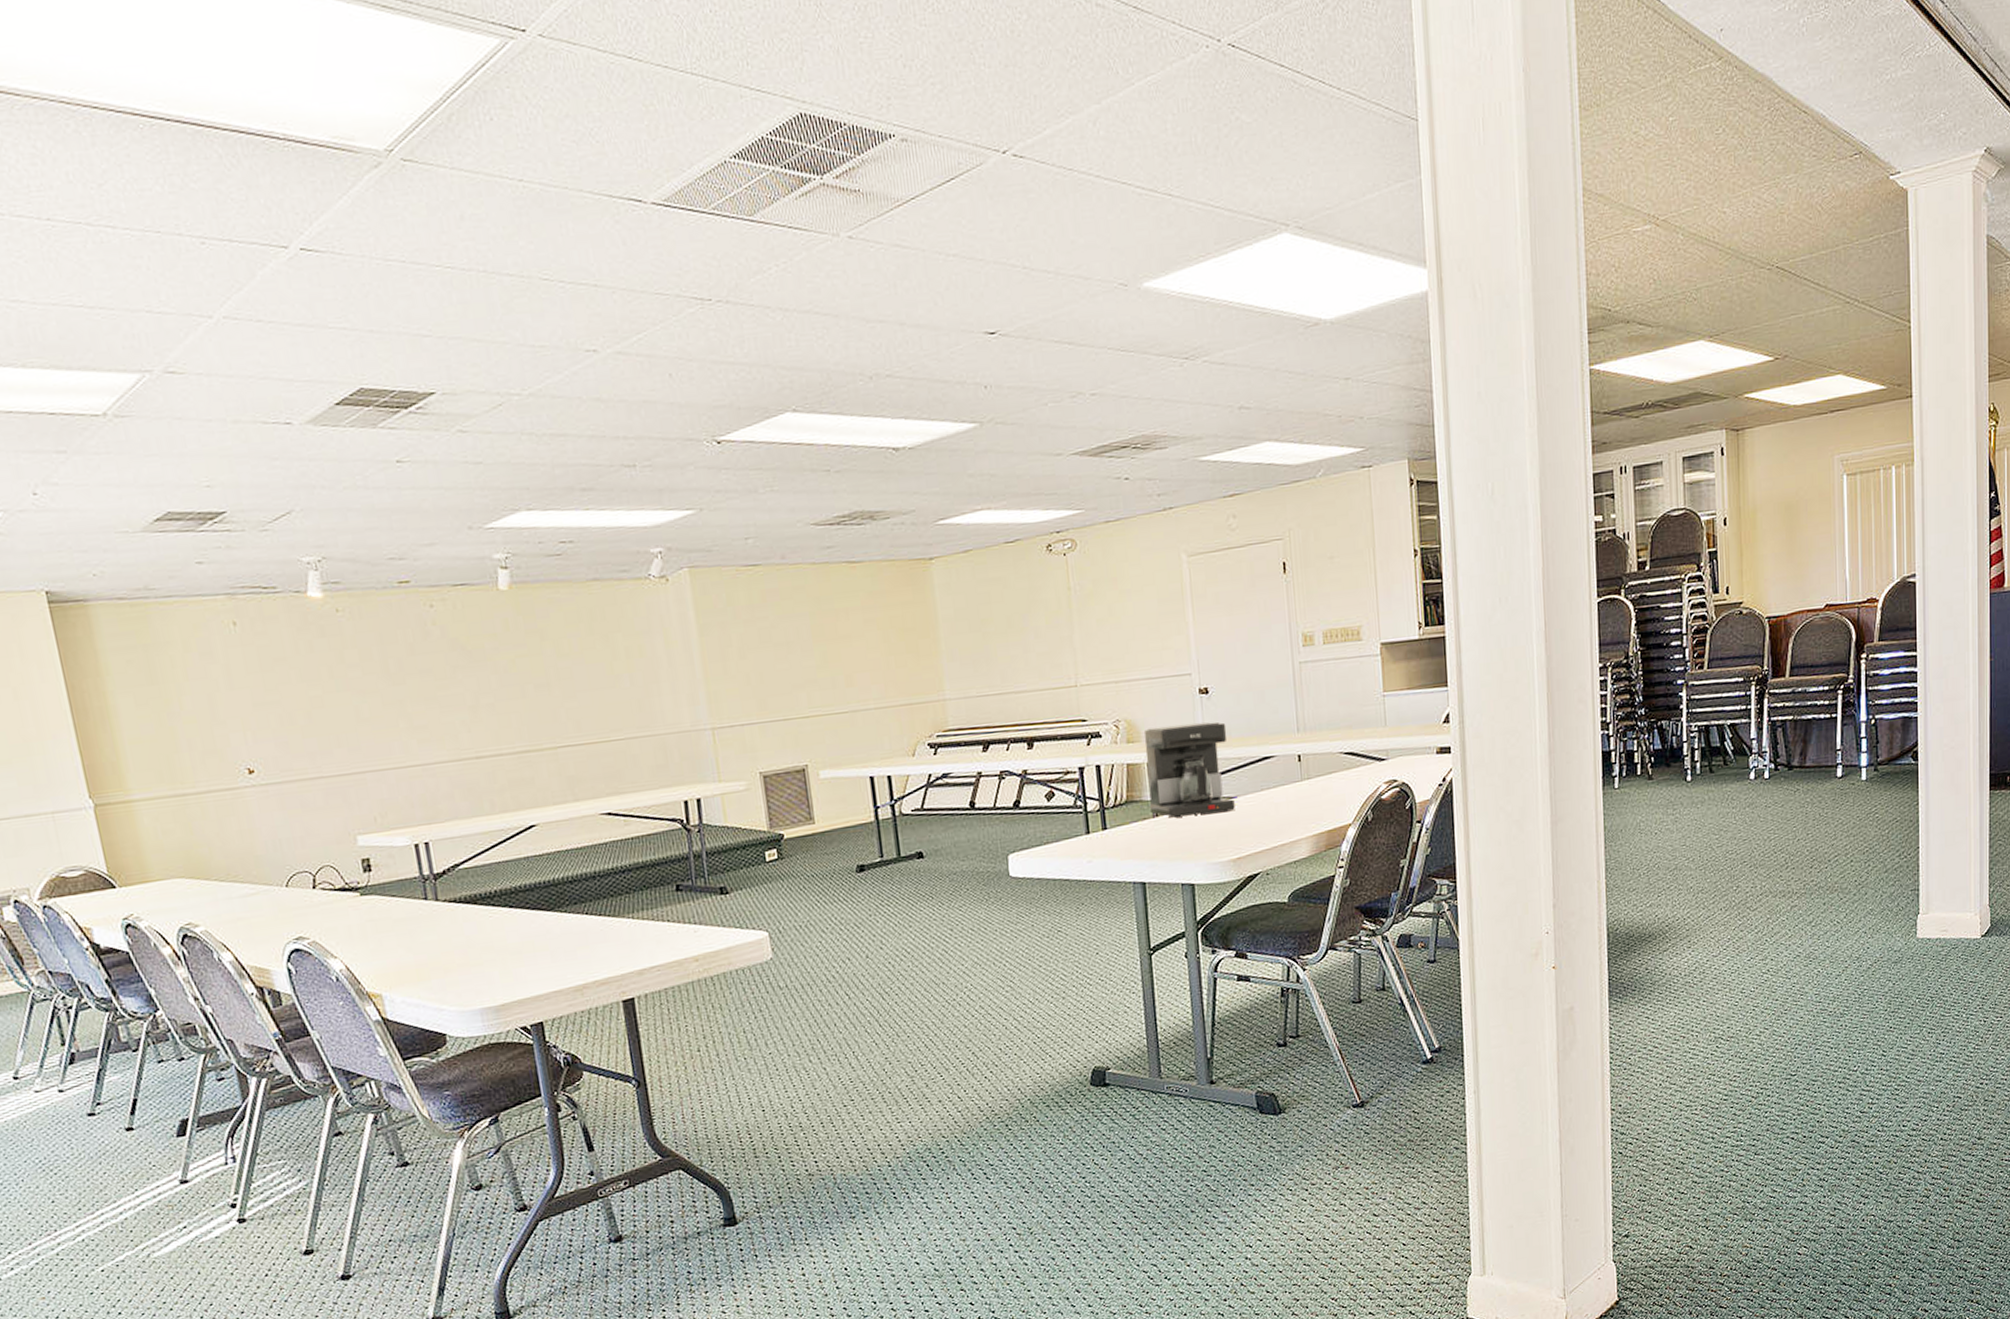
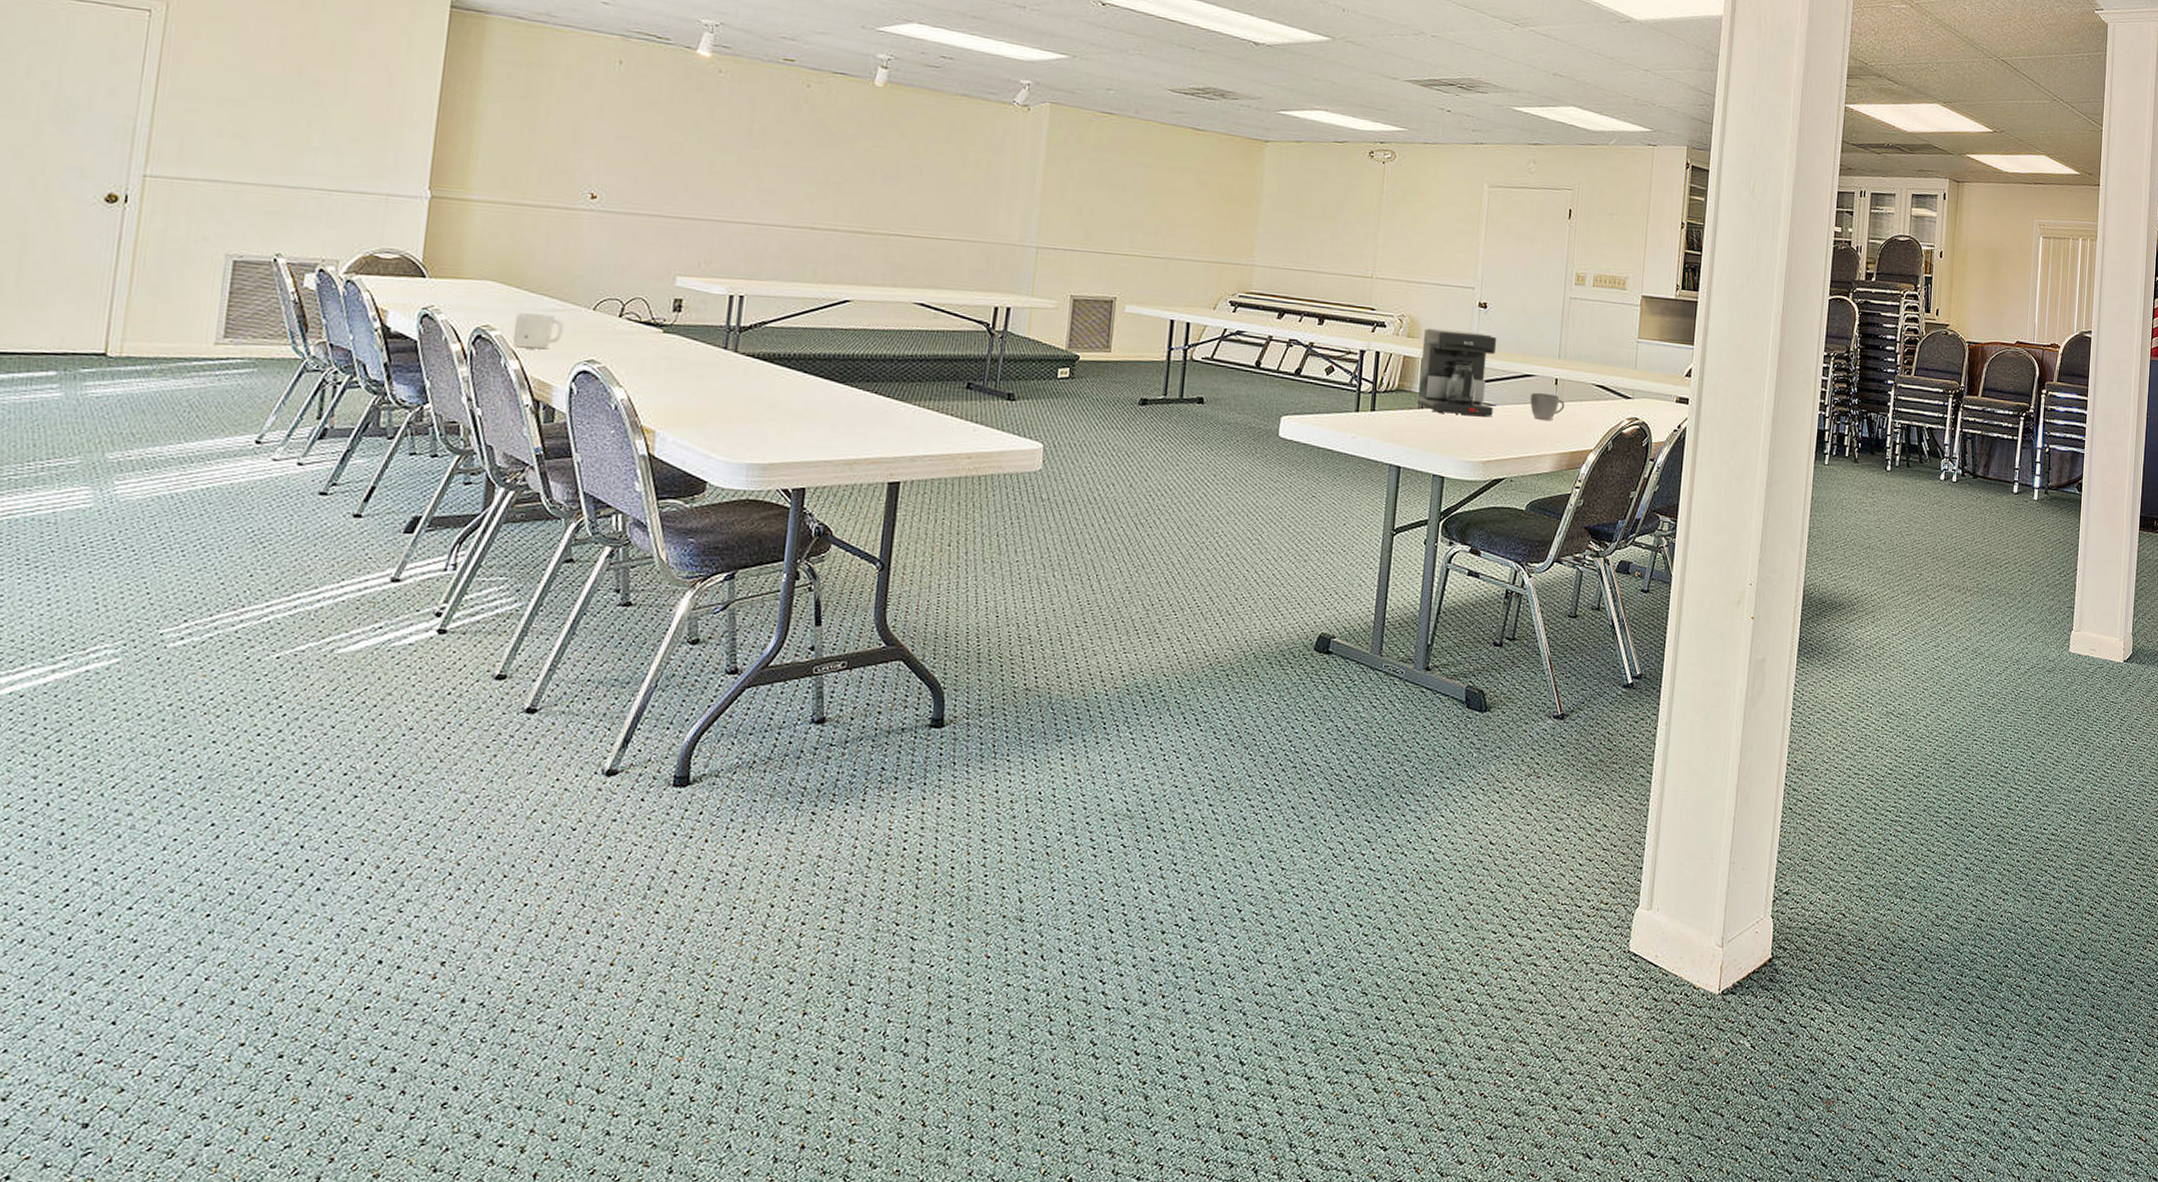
mug: none [213,900,265,939] -> present [512,313,564,349]
cup: none [1272,772,1313,804] -> present [1529,392,1565,421]

